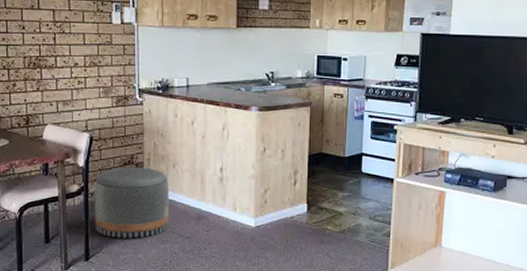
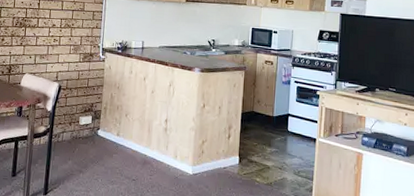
pouf: present [95,167,169,238] -> none [55,113,121,177]

